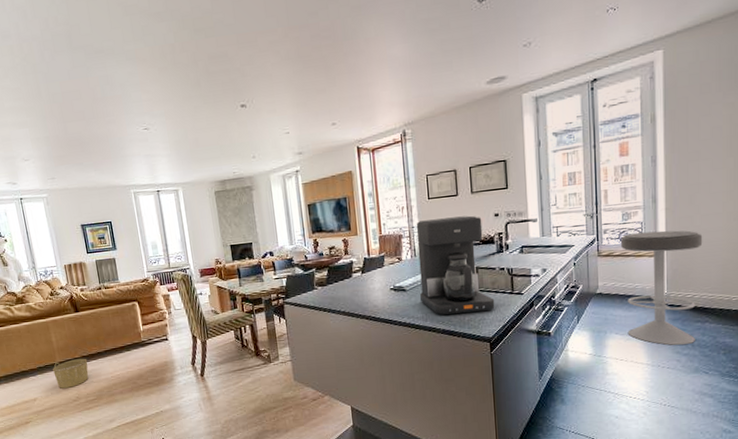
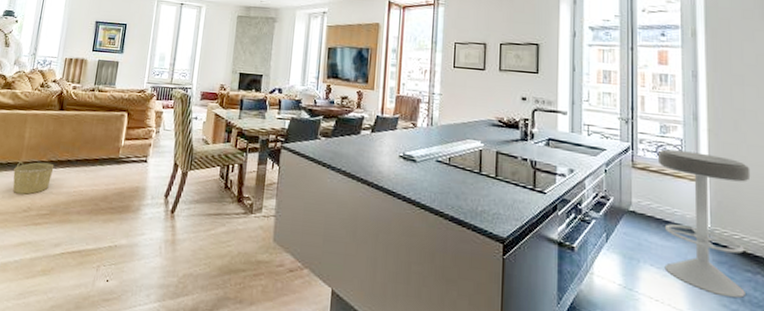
coffee maker: present [416,215,495,315] -> none [431,88,513,205]

